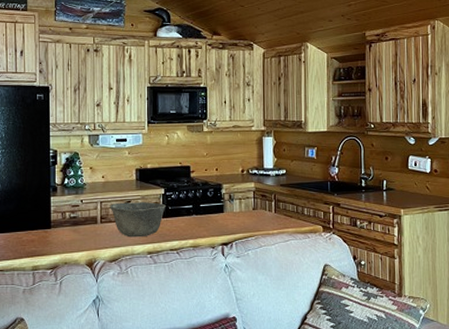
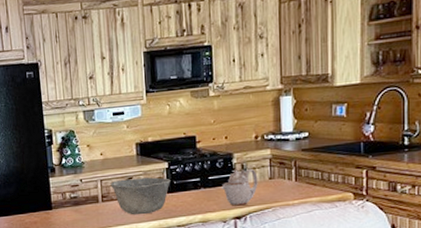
teapot: none [212,199,243,233] -> present [222,168,258,206]

